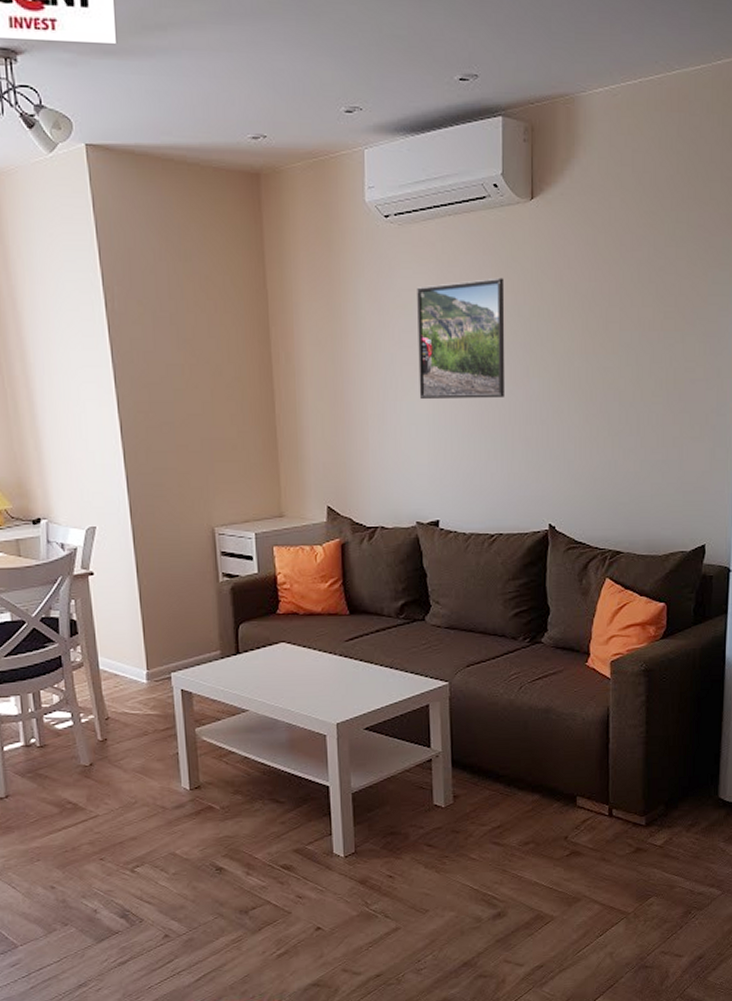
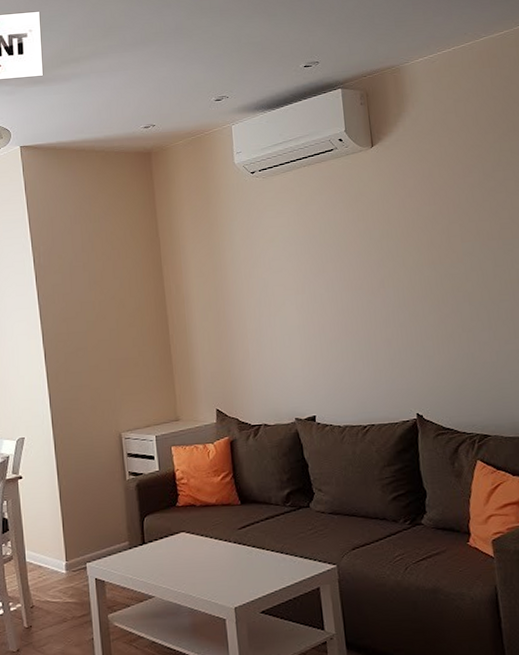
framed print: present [417,277,506,400] -> none [282,210,365,314]

